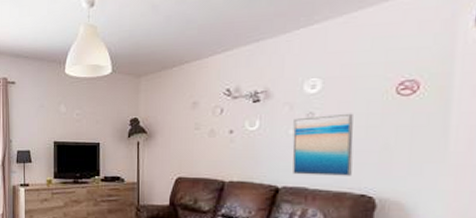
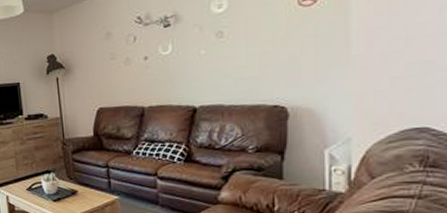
wall art: present [292,113,353,176] -> none [204,28,263,93]

